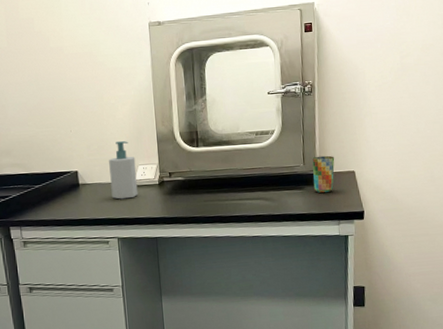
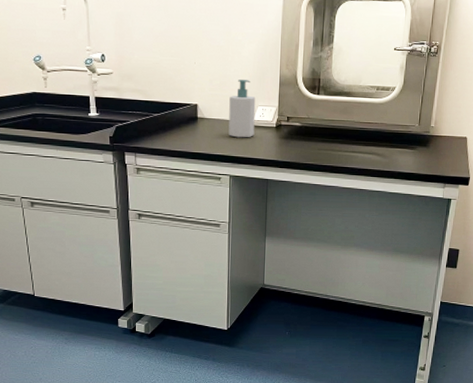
cup: present [312,155,335,193] -> none [425,118,450,156]

